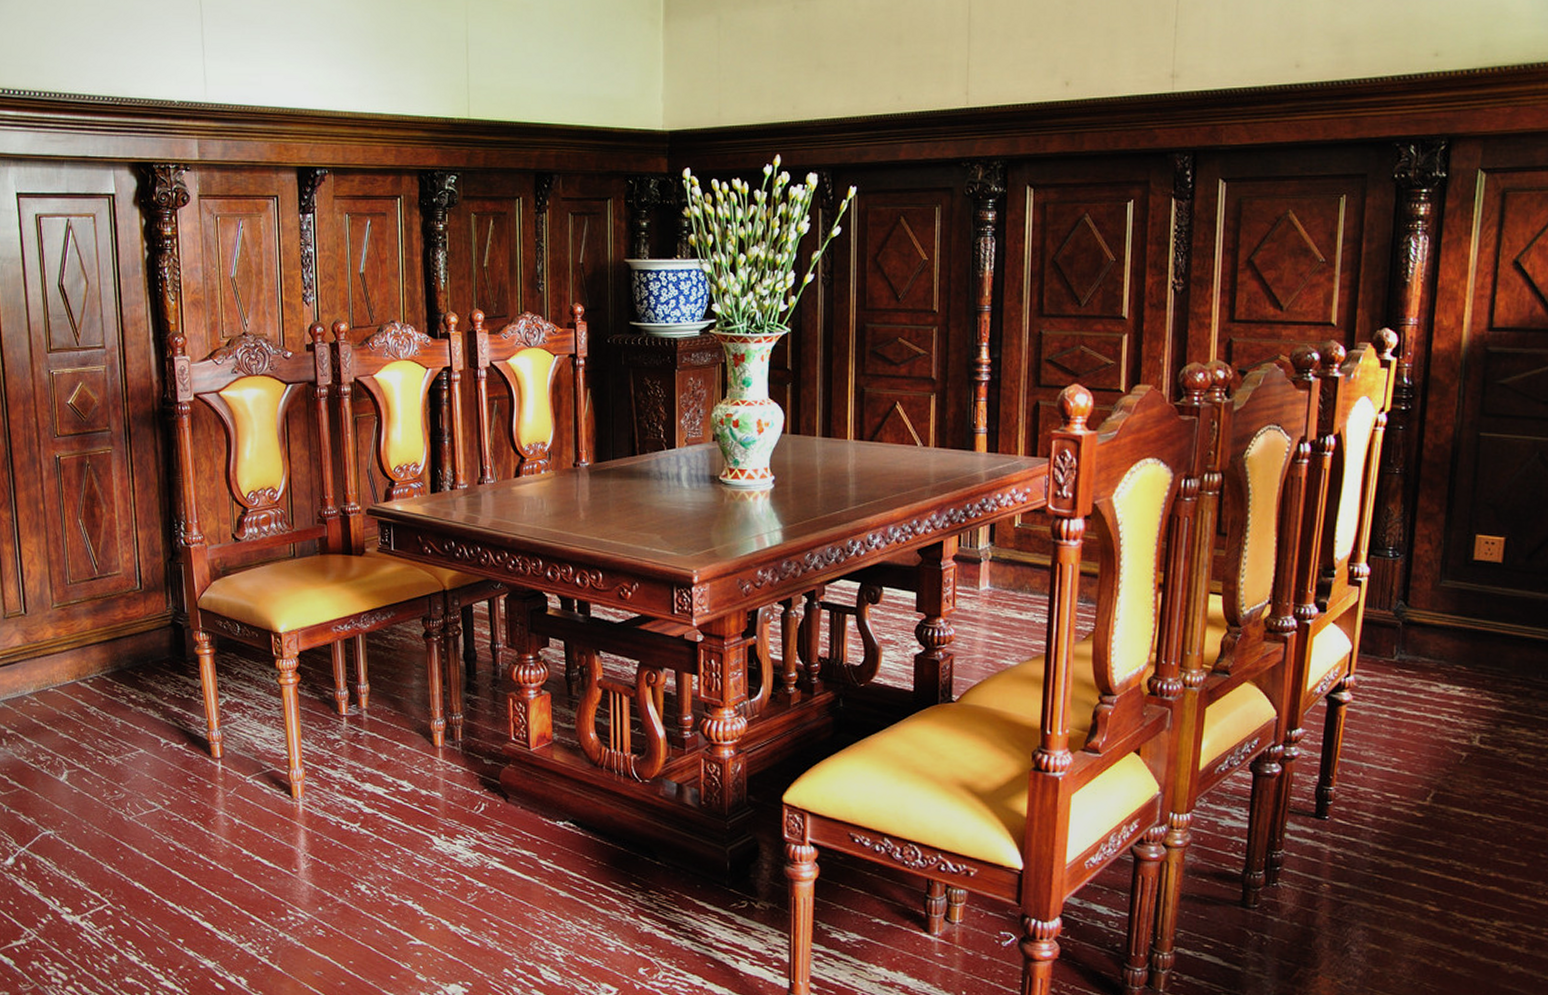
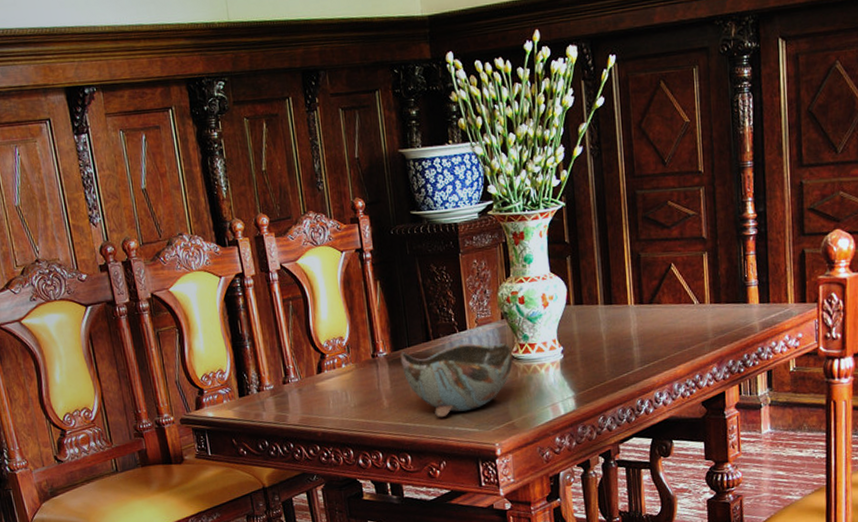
bowl: none [603,461,721,537] -> present [400,343,513,418]

